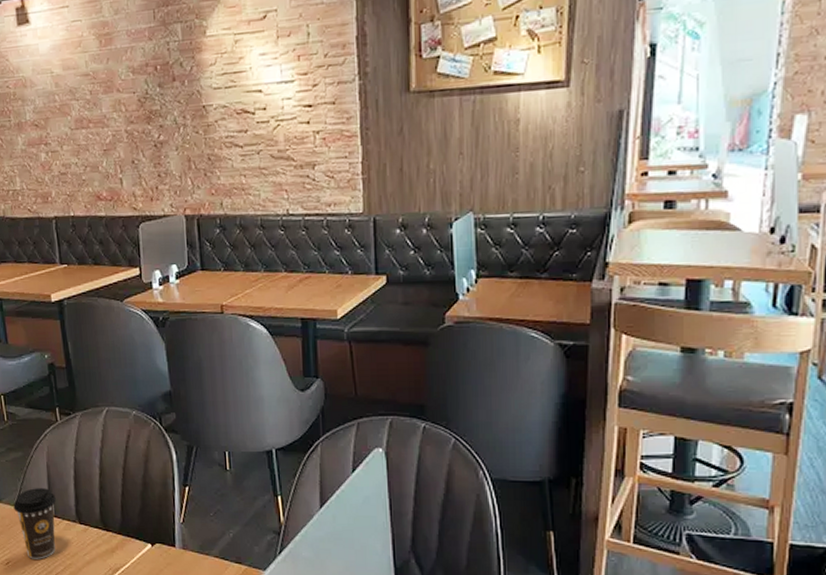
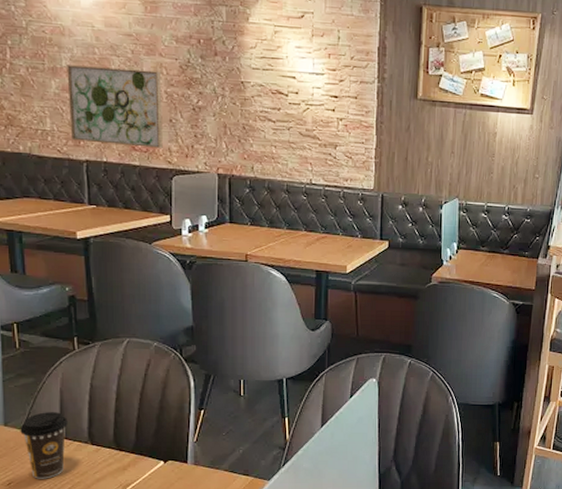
wall art: none [30,109,127,197] -> present [67,65,163,148]

